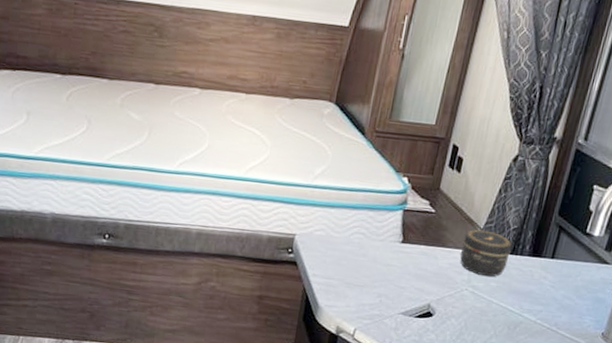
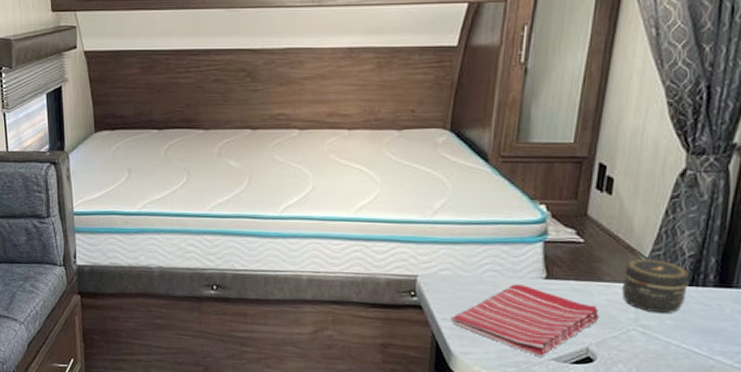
dish towel: none [320,246,441,311] -> present [451,284,599,357]

